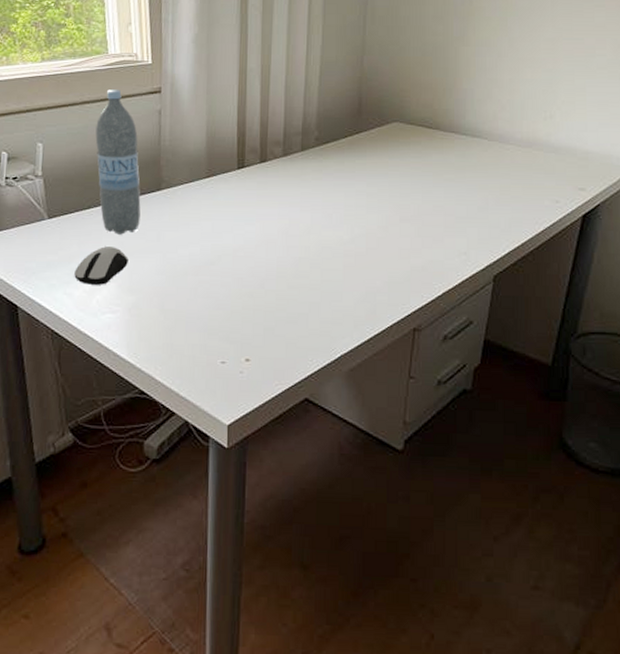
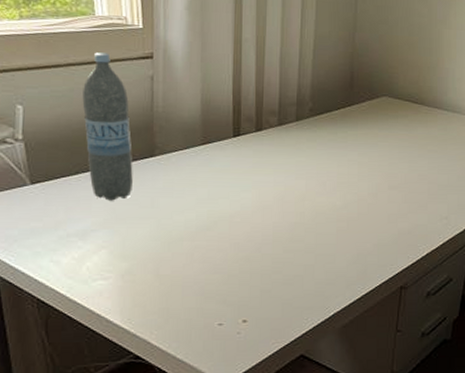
computer mouse: present [74,246,128,285] -> none [61,213,121,252]

